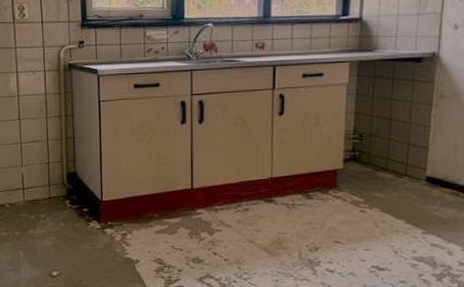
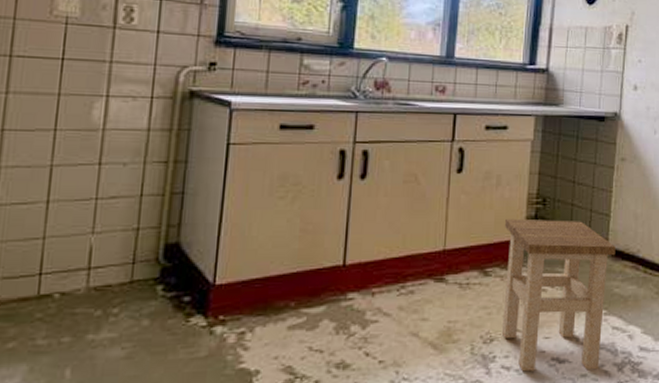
stool: none [325,152,434,278] -> present [501,218,616,372]

